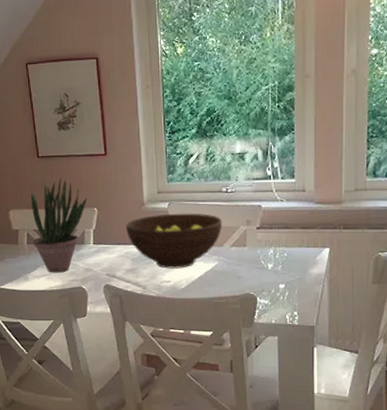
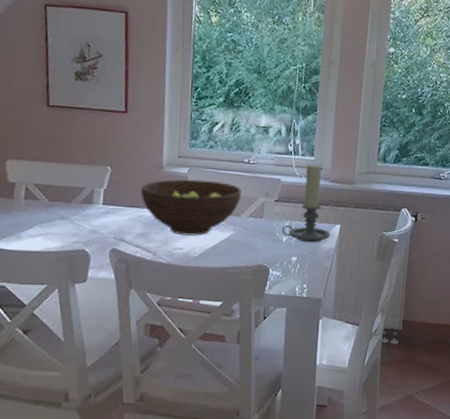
potted plant: present [31,177,88,273] -> none [31,130,101,233]
candle holder: none [266,186,320,269] -> present [281,163,331,243]

